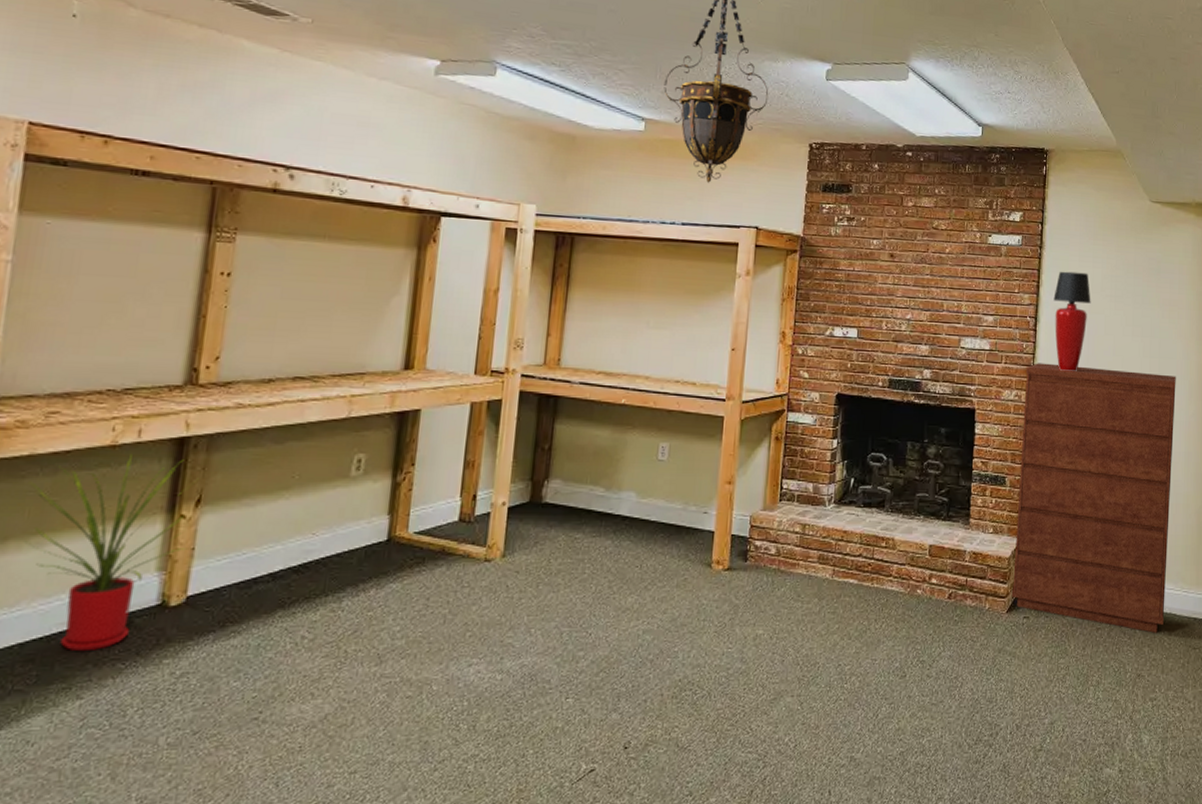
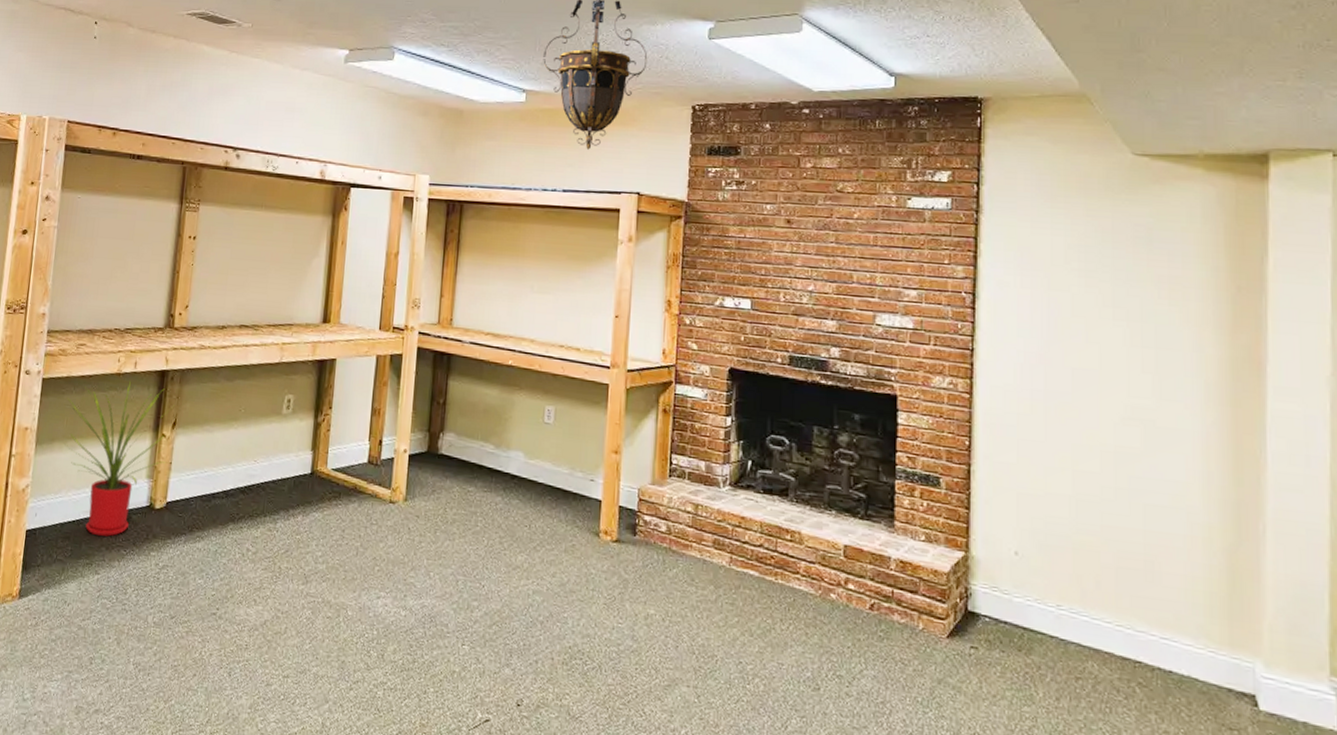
dresser: present [1011,363,1176,633] -> none [952,346,1184,698]
table lamp: present [1053,271,1091,372] -> none [997,239,1051,360]

